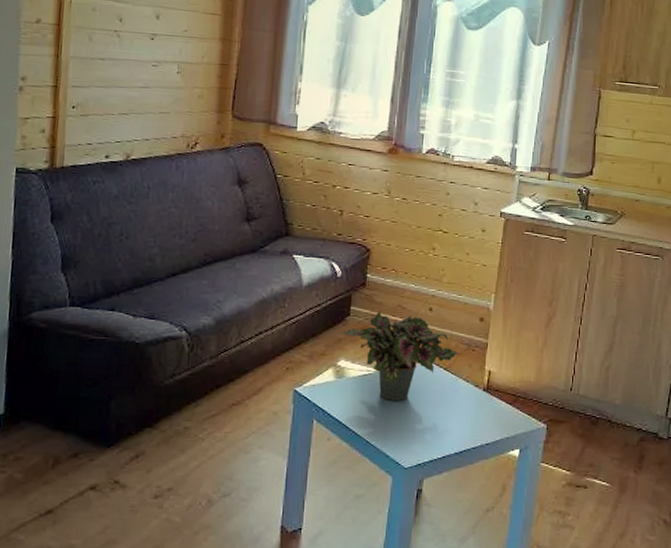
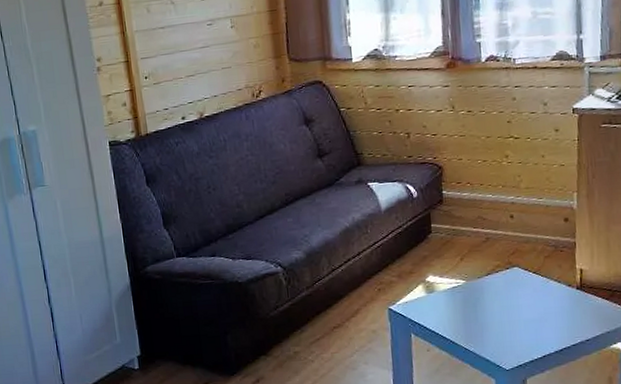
potted plant: present [340,310,460,401] -> none [424,224,547,309]

